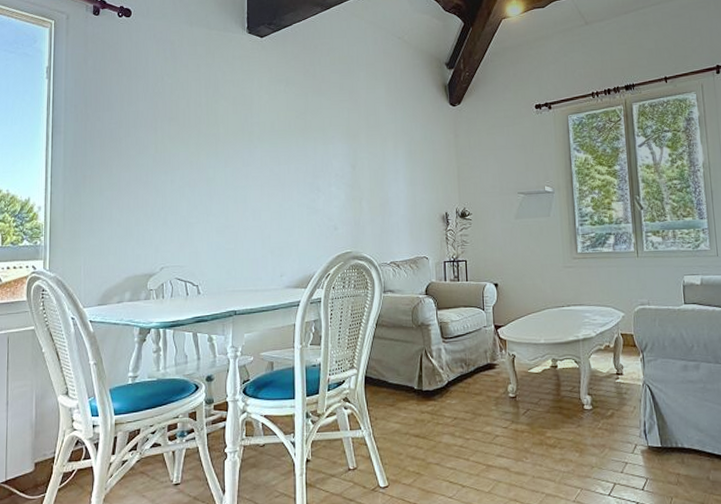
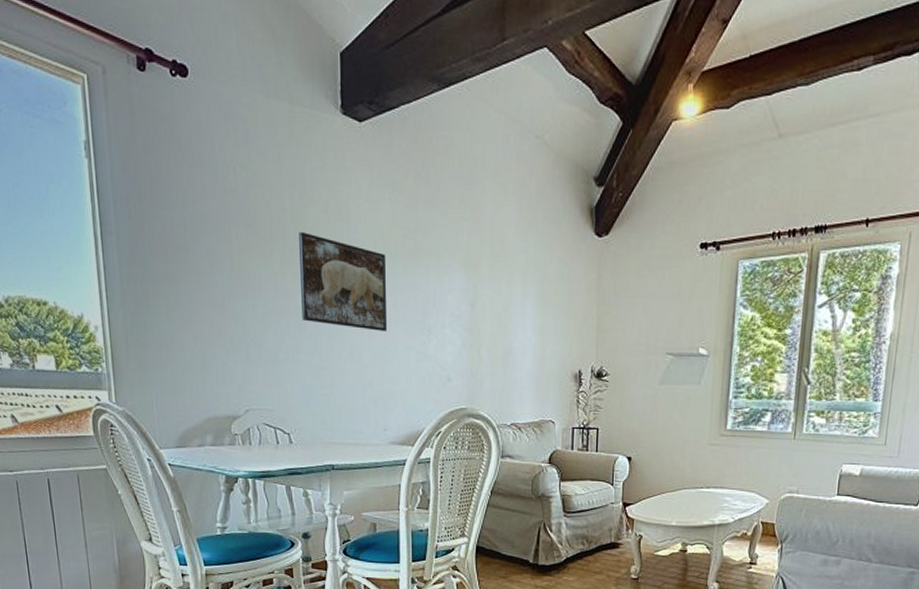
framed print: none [212,120,283,194] -> present [299,231,388,332]

